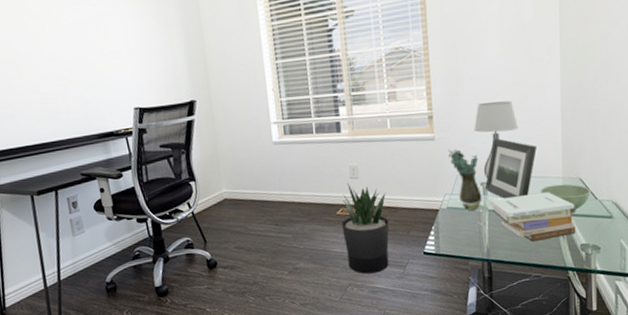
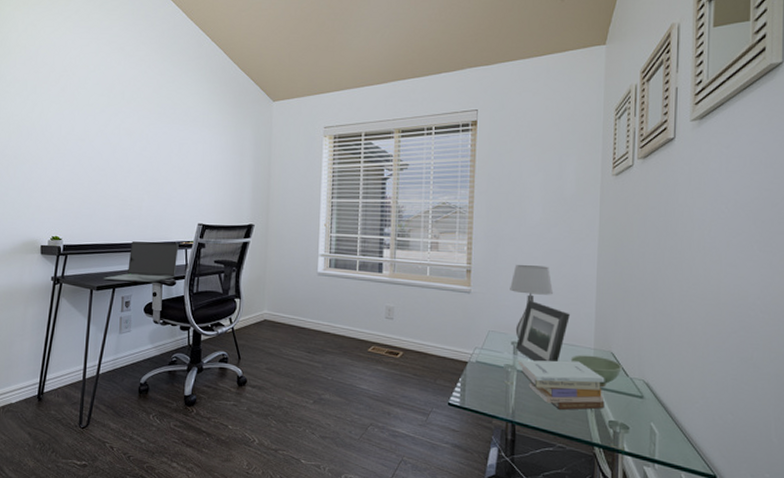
laptop: none [41,132,120,184] -> present [103,241,179,283]
planter: present [342,183,390,274] -> none [371,322,418,417]
vase: present [448,148,482,210] -> none [483,304,512,368]

